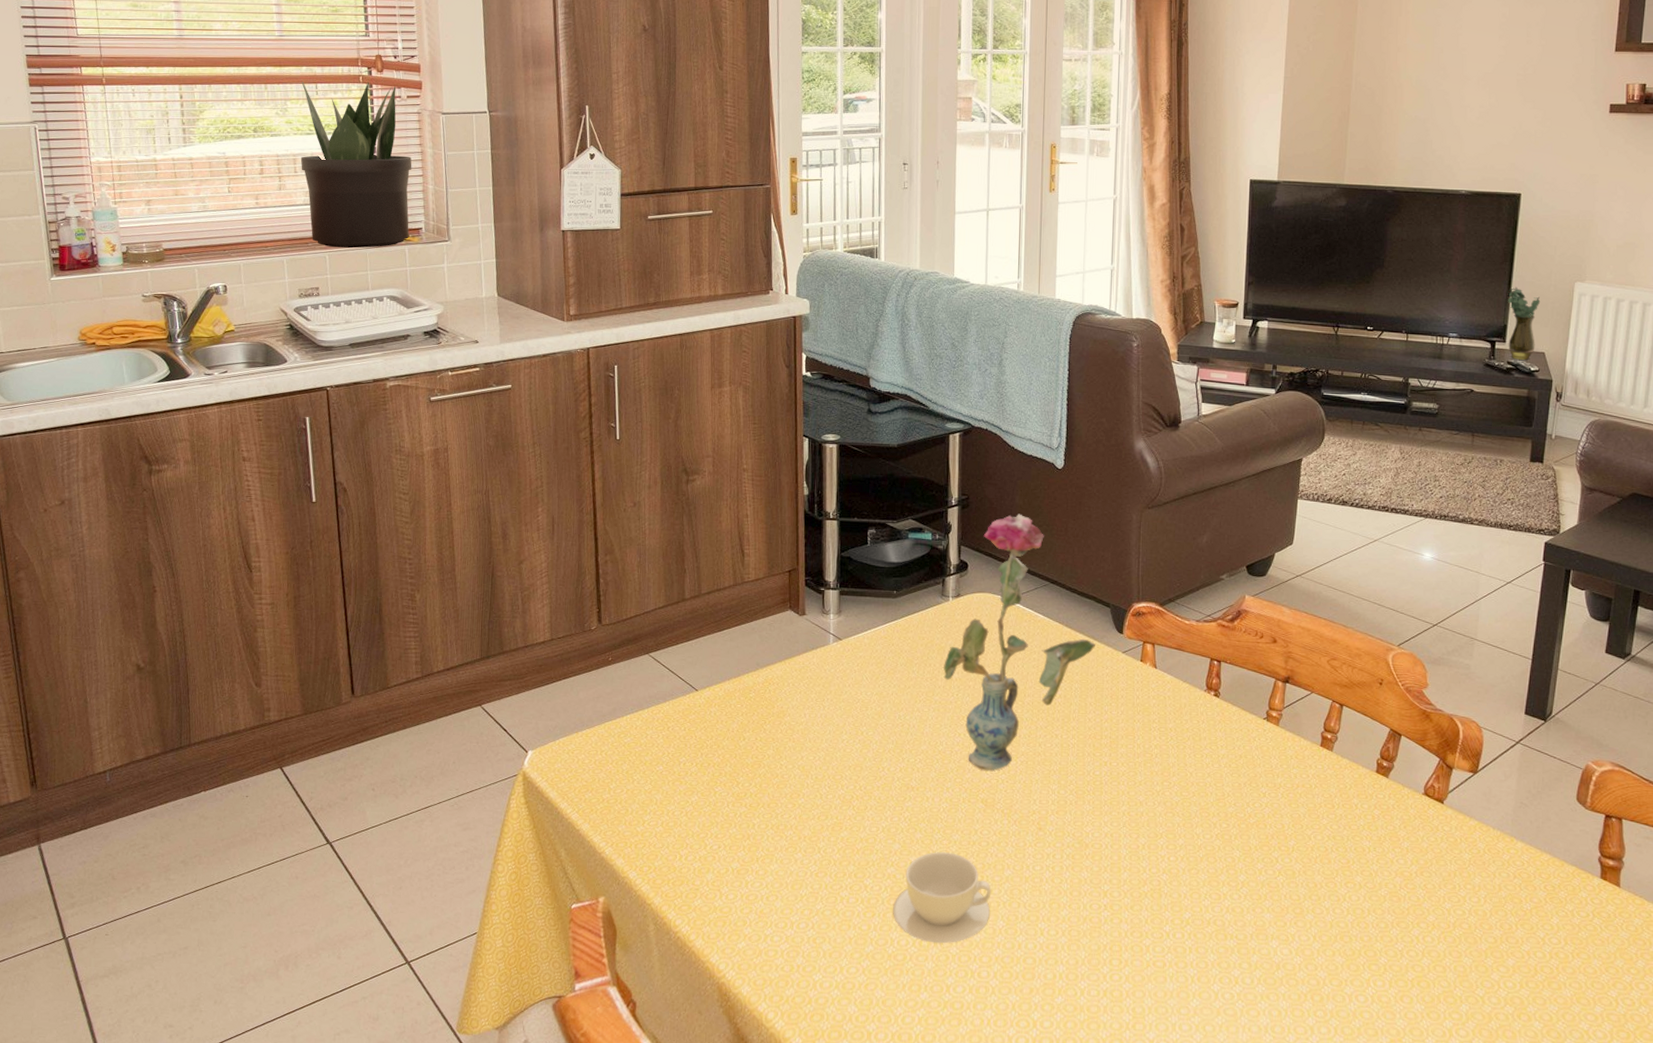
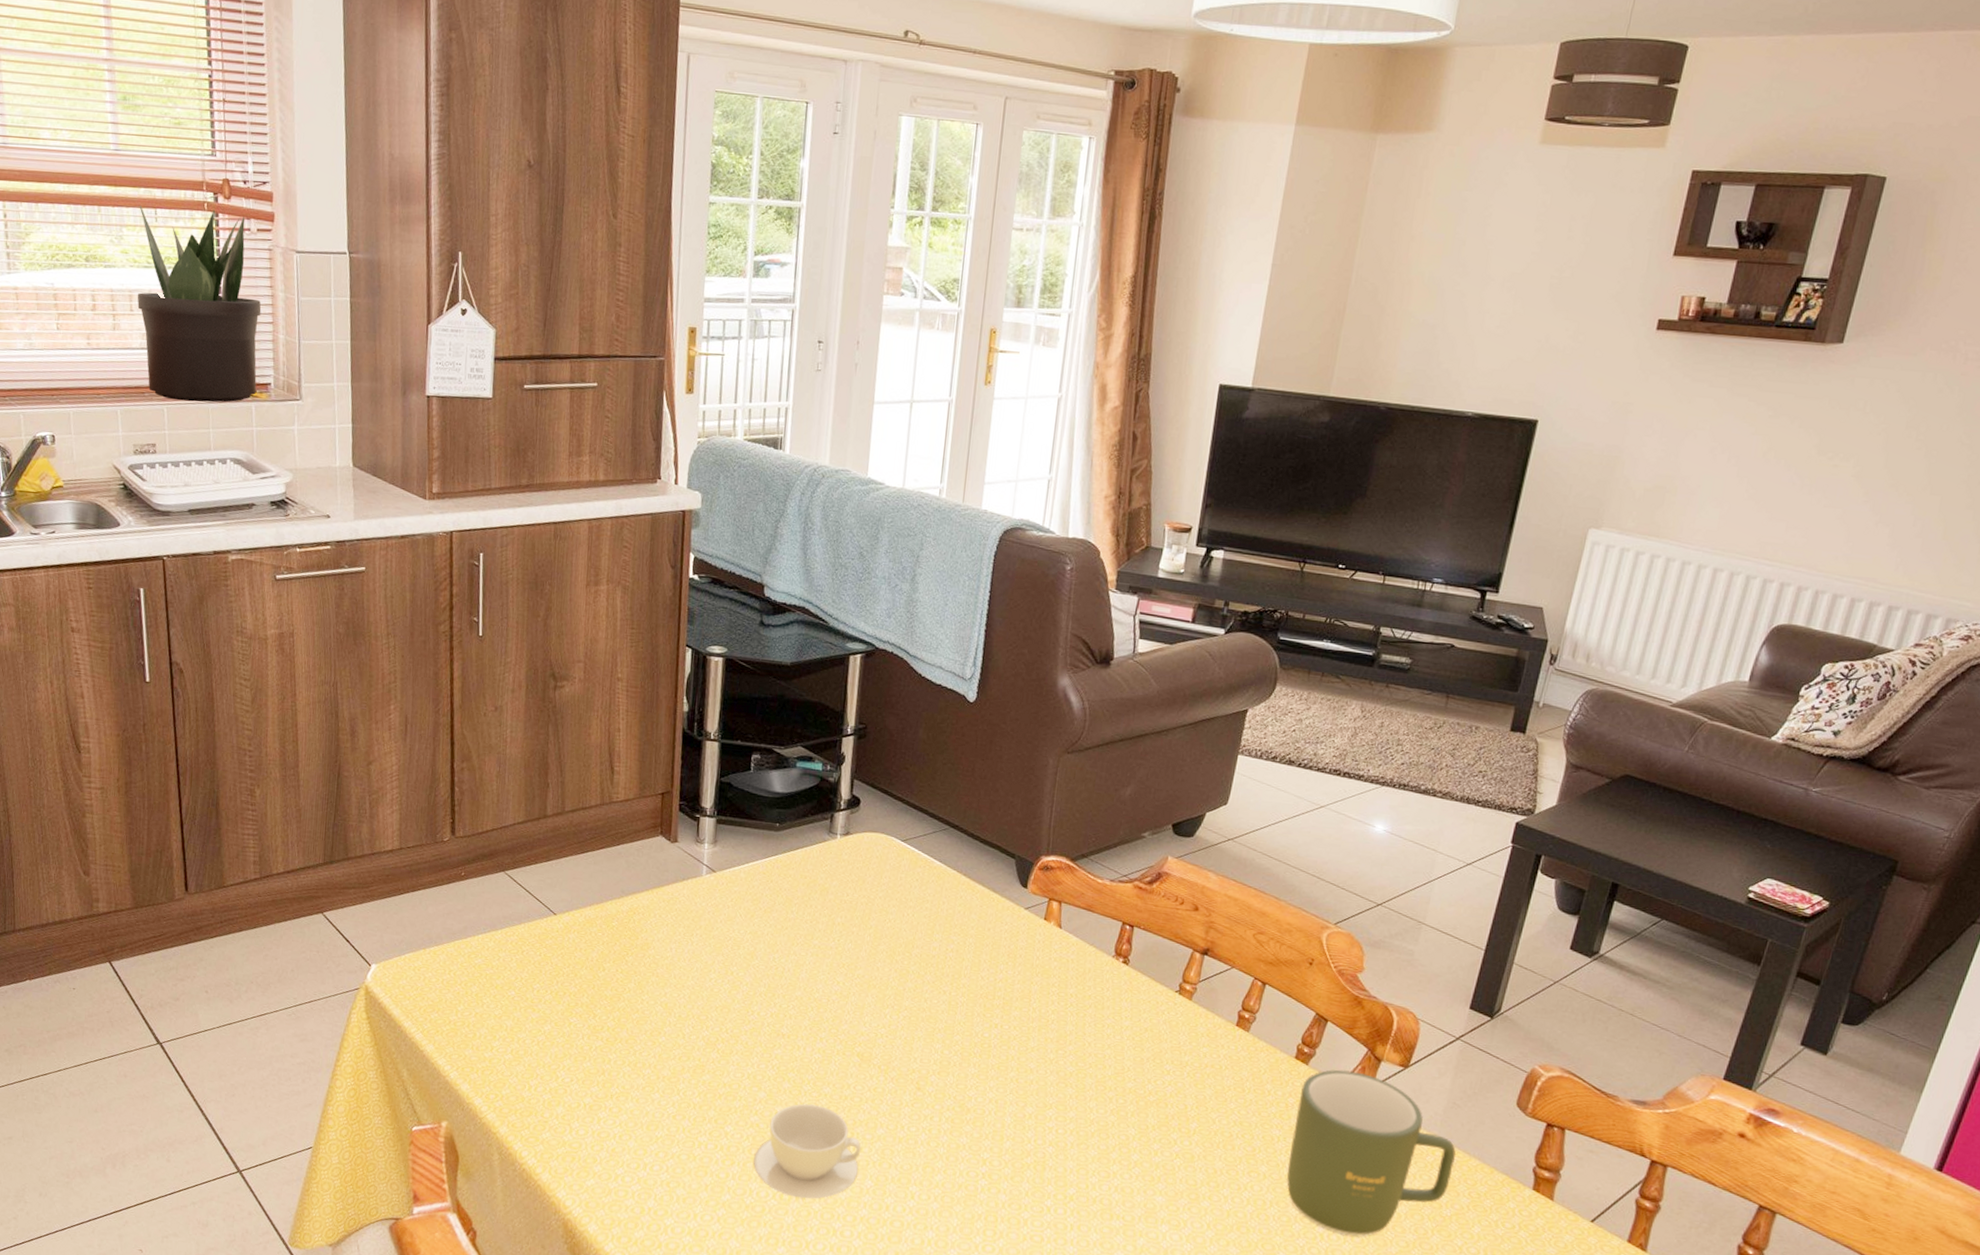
vase: present [943,514,1095,771] -> none [825,748,995,1024]
mug: none [1380,780,1528,936] -> present [1286,1069,1456,1236]
vase: present [1507,286,1541,360] -> none [1501,528,1546,615]

